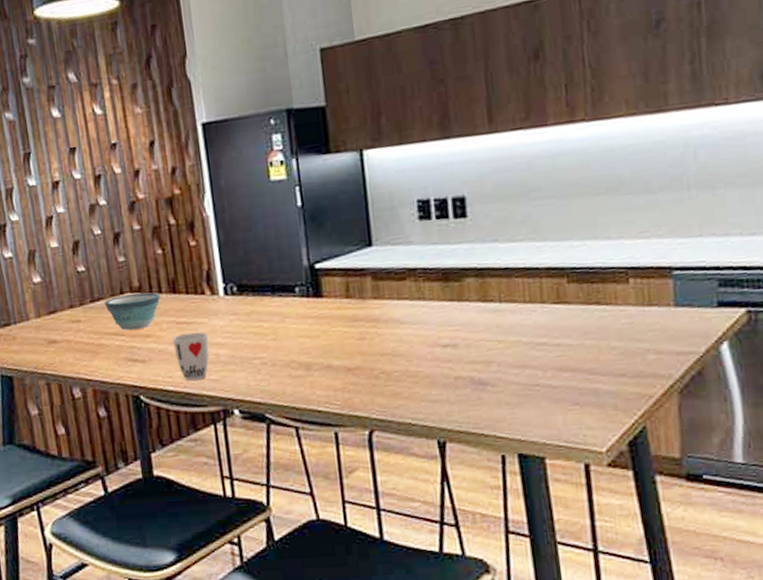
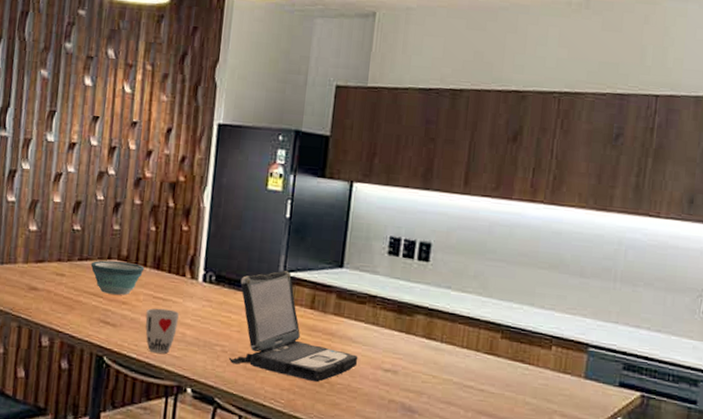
laptop: none [264,263,412,376] -> present [228,271,358,383]

